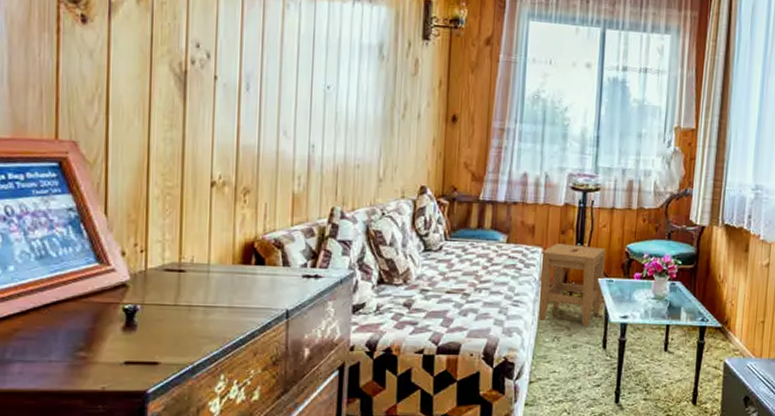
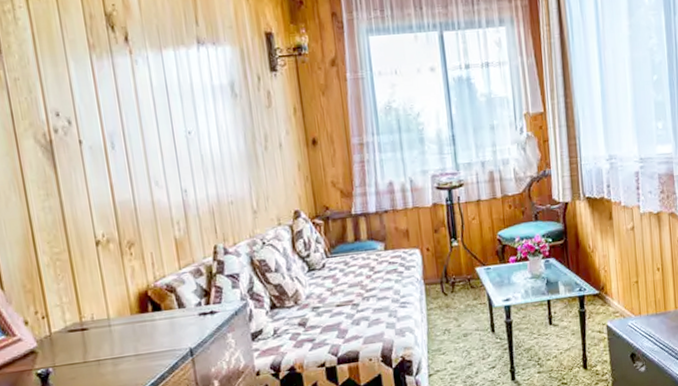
stool: present [537,243,605,327] -> none [418,239,484,317]

